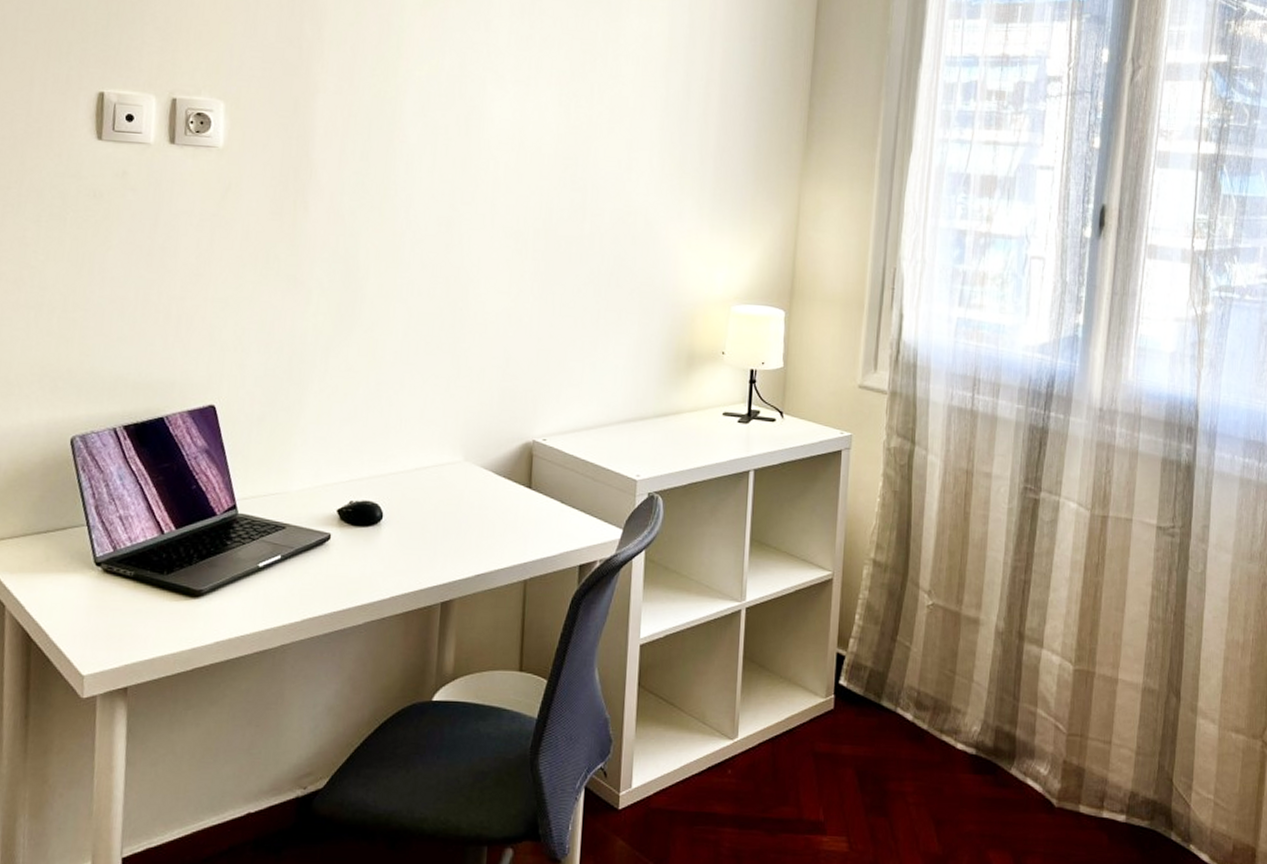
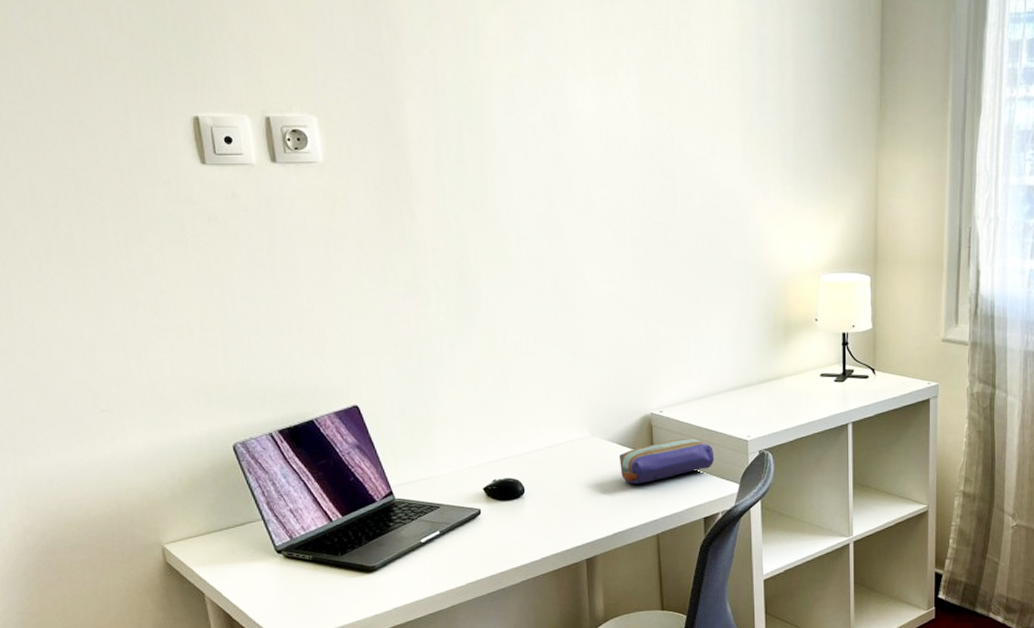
pencil case: none [492,471,598,520] -> present [619,437,715,485]

